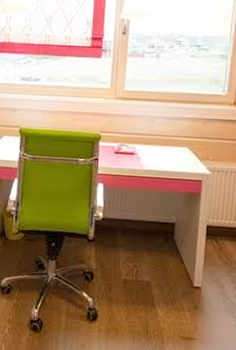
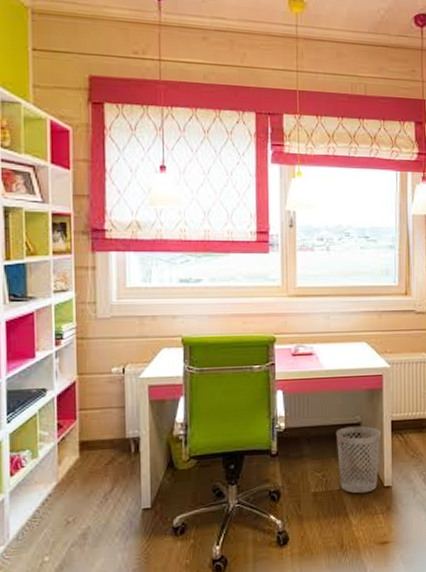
wastebasket: none [149,225,196,289] -> present [335,426,382,494]

